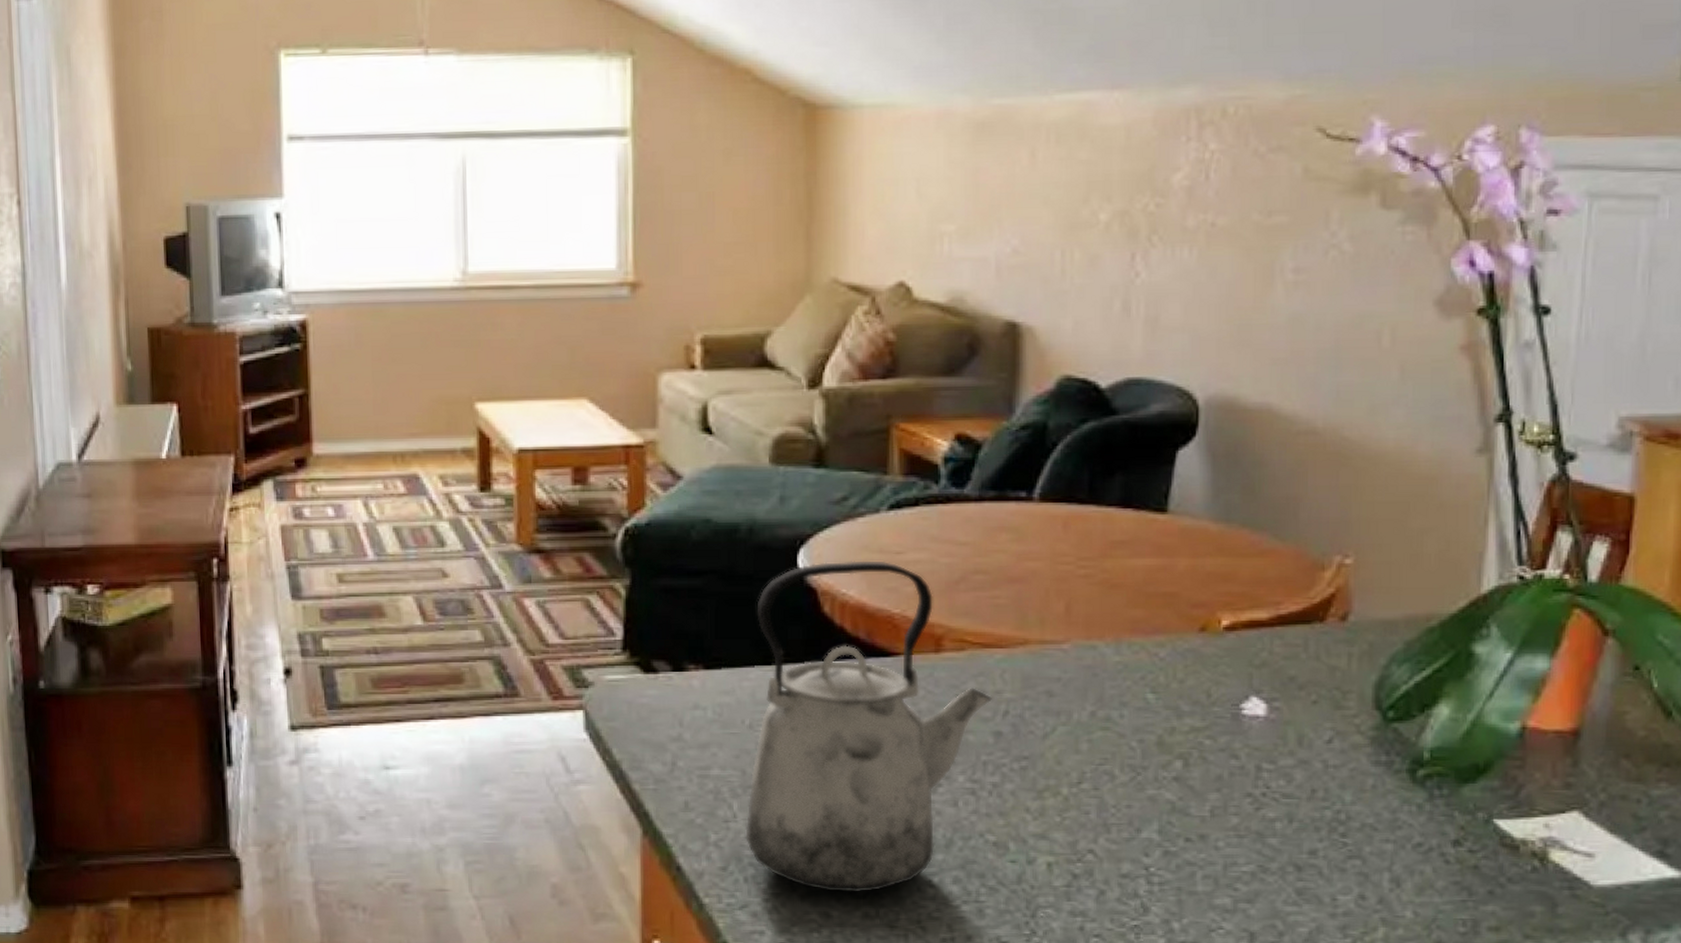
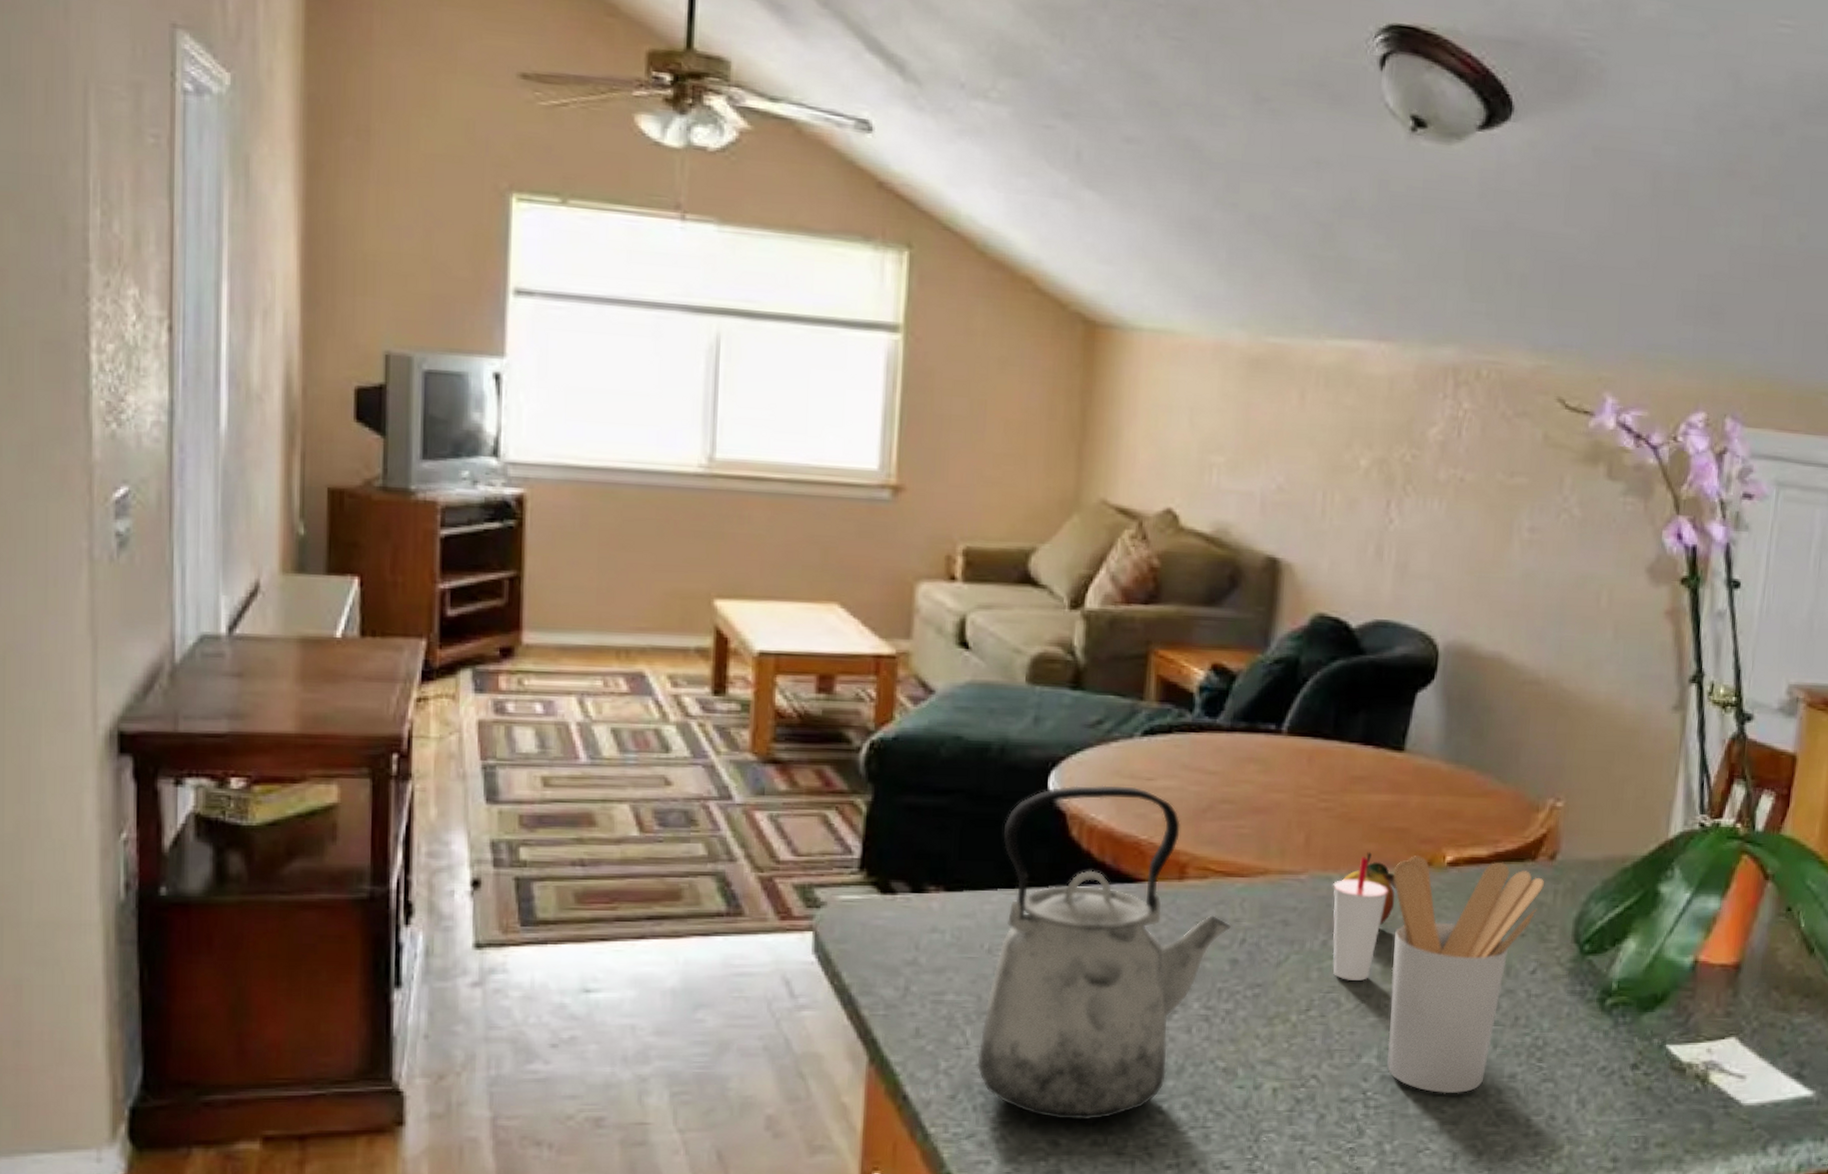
cup: none [1098,624,1159,752] -> present [1332,857,1389,981]
fruit: none [1108,619,1168,695] -> present [1342,852,1396,926]
utensil holder: none [1164,620,1336,871] -> present [1387,854,1544,1094]

